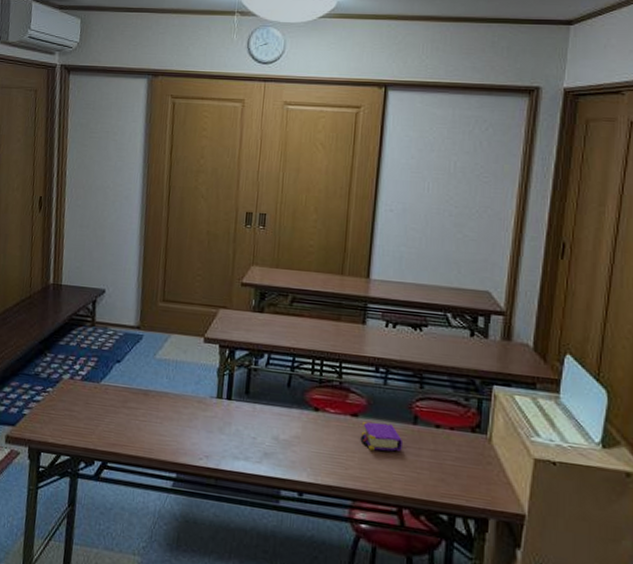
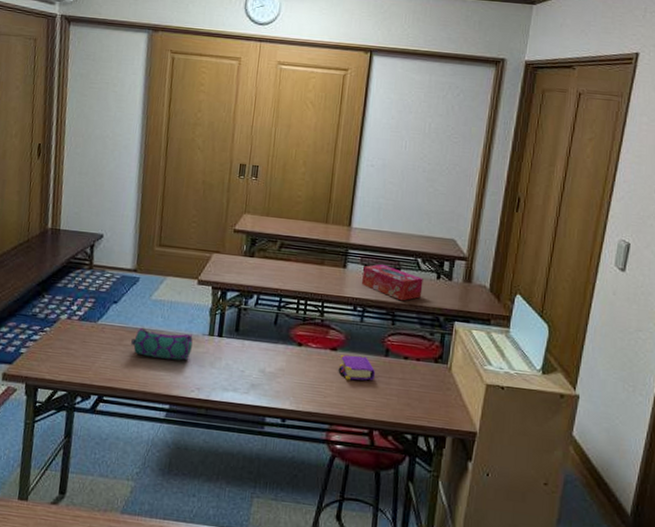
pencil case: none [135,388,200,426] -> present [131,327,193,361]
tissue box: none [383,319,455,362] -> present [361,264,423,301]

